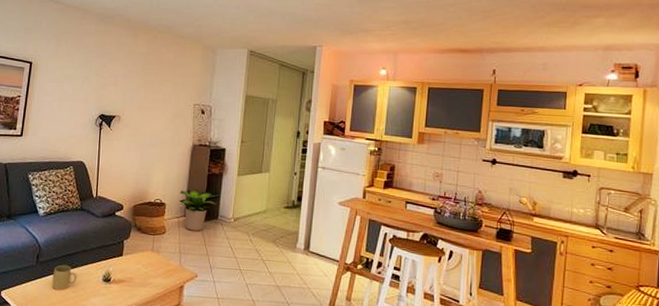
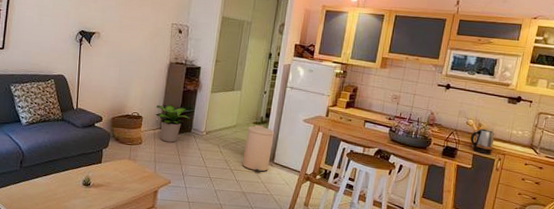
mug: present [51,265,77,291] -> none [35,170,59,193]
pedal bin: none [274,210,308,263] -> present [242,125,275,173]
kettle: none [525,207,554,236] -> present [470,128,495,154]

